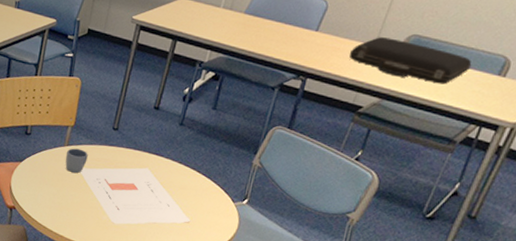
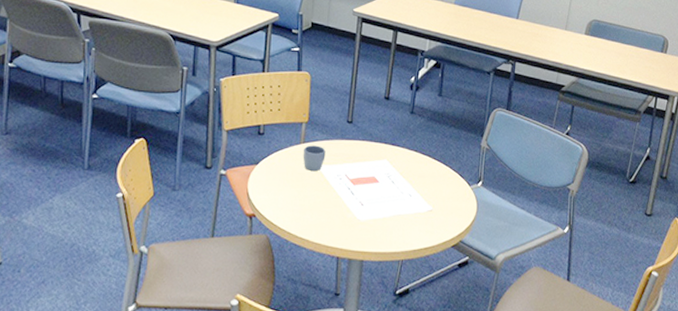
briefcase: present [349,37,472,84] -> none [547,23,641,62]

